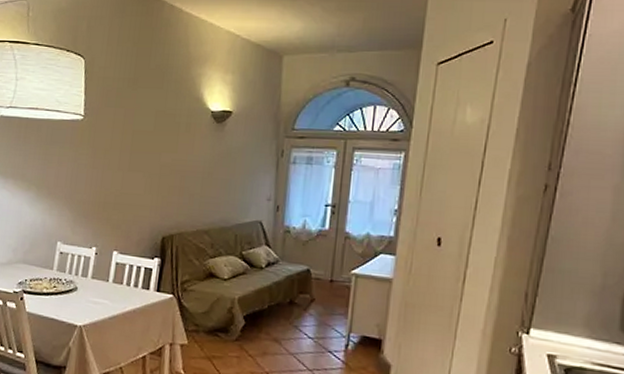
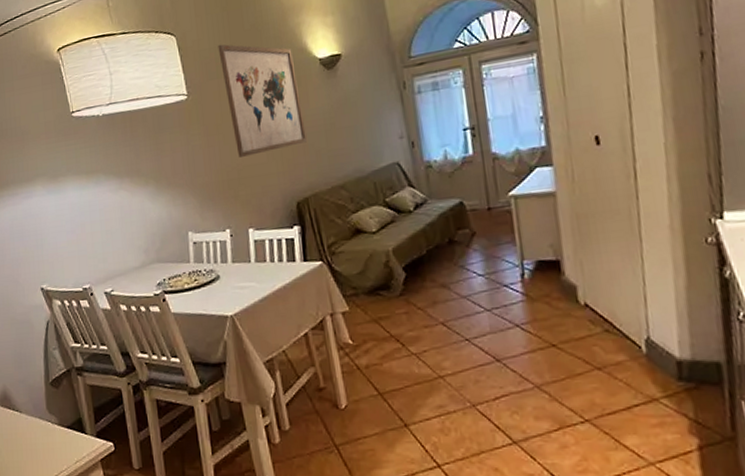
wall art: none [118,76,189,185] -> present [218,44,307,157]

